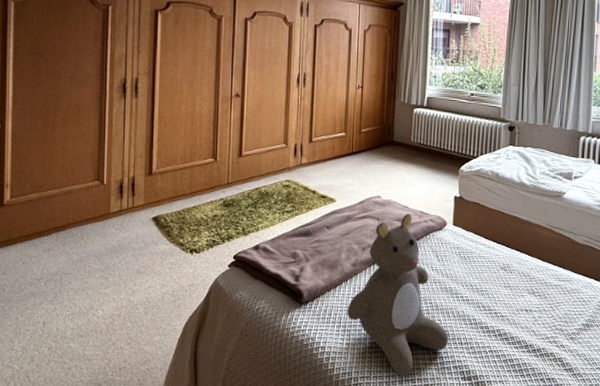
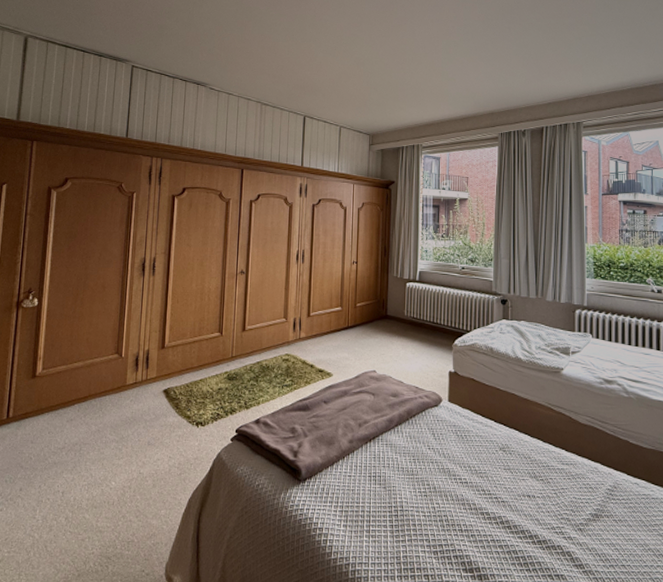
teddy bear: present [346,214,449,377] -> none [344,389,448,565]

